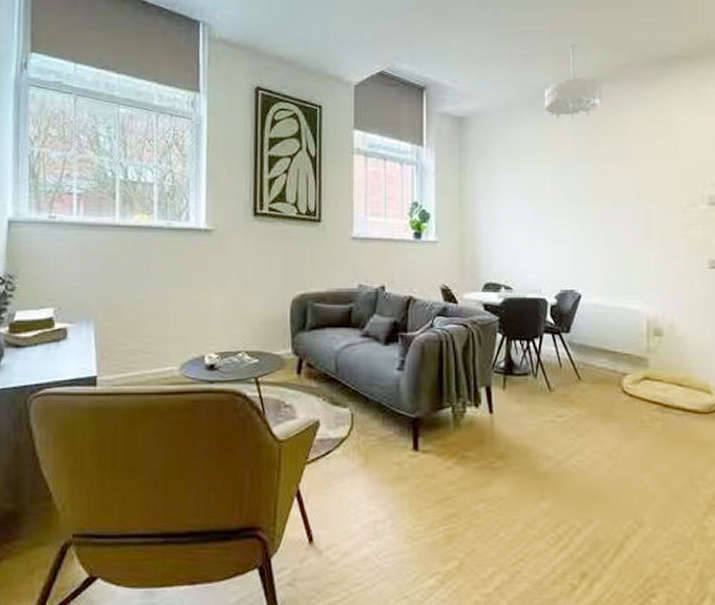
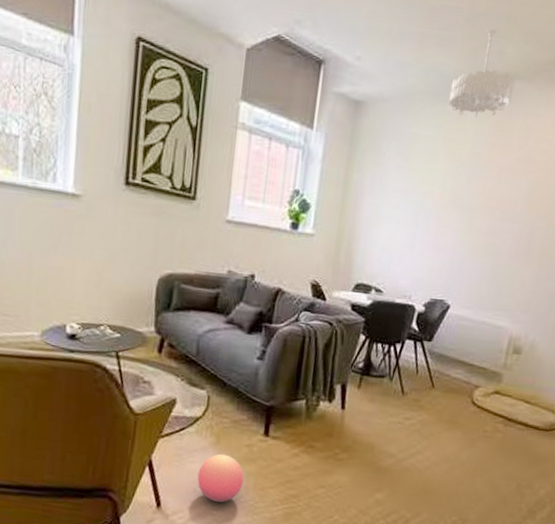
ball: none [349,475,398,531] -> present [197,453,244,503]

